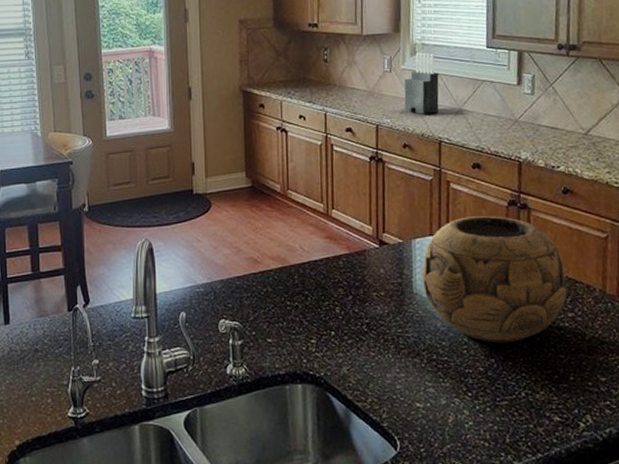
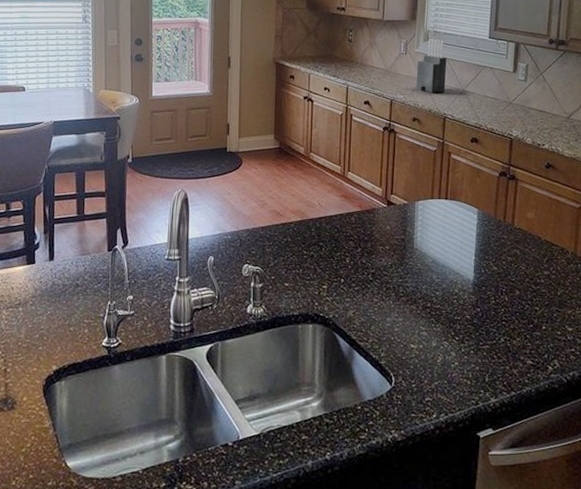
decorative bowl: present [421,216,567,343] -> none [422,184,544,295]

